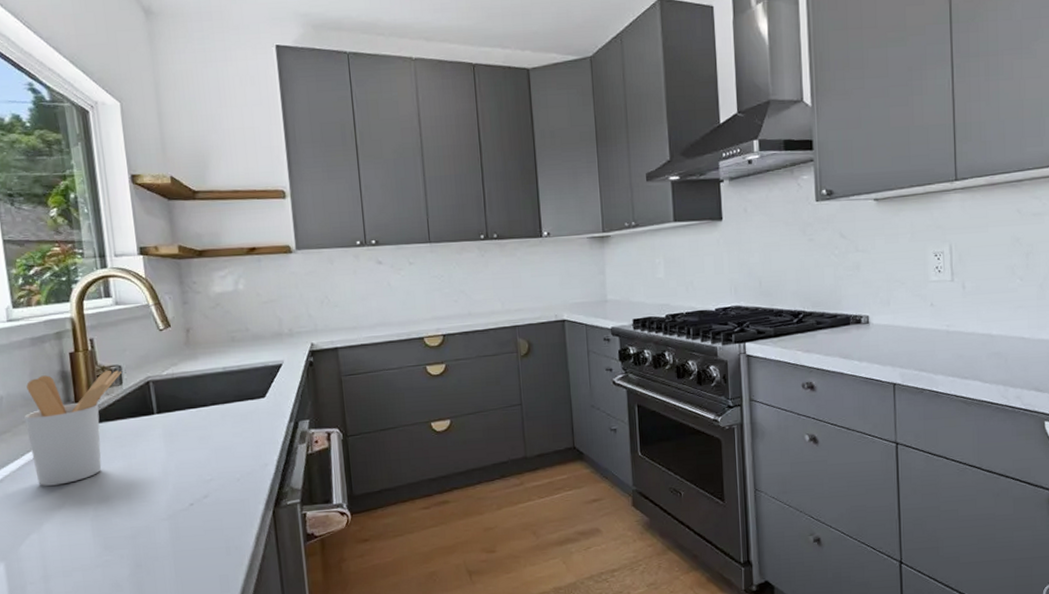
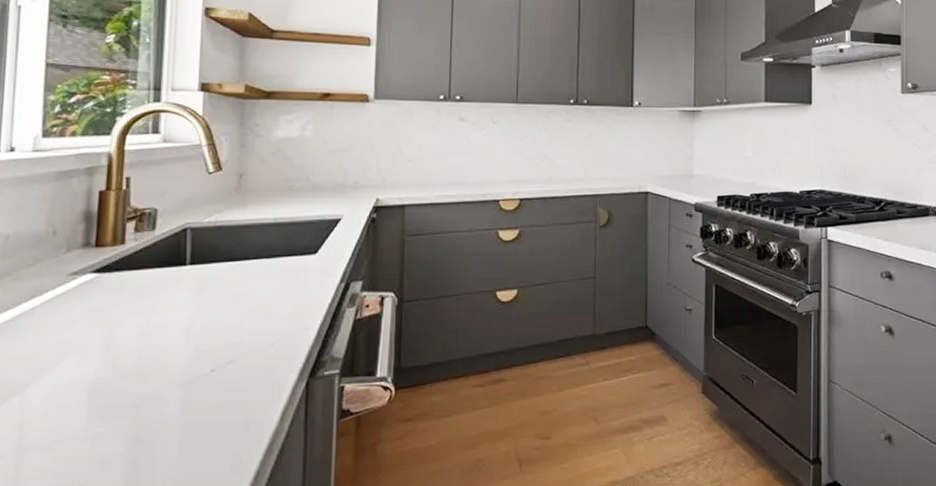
utensil holder: present [24,370,121,486] -> none [30,212,156,341]

